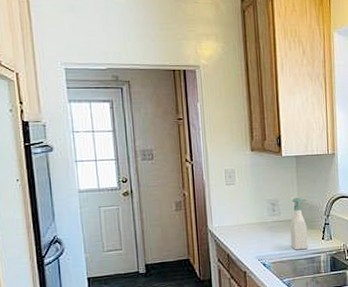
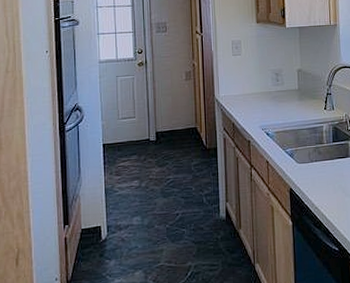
soap bottle: present [290,197,308,250] -> none [293,67,311,120]

